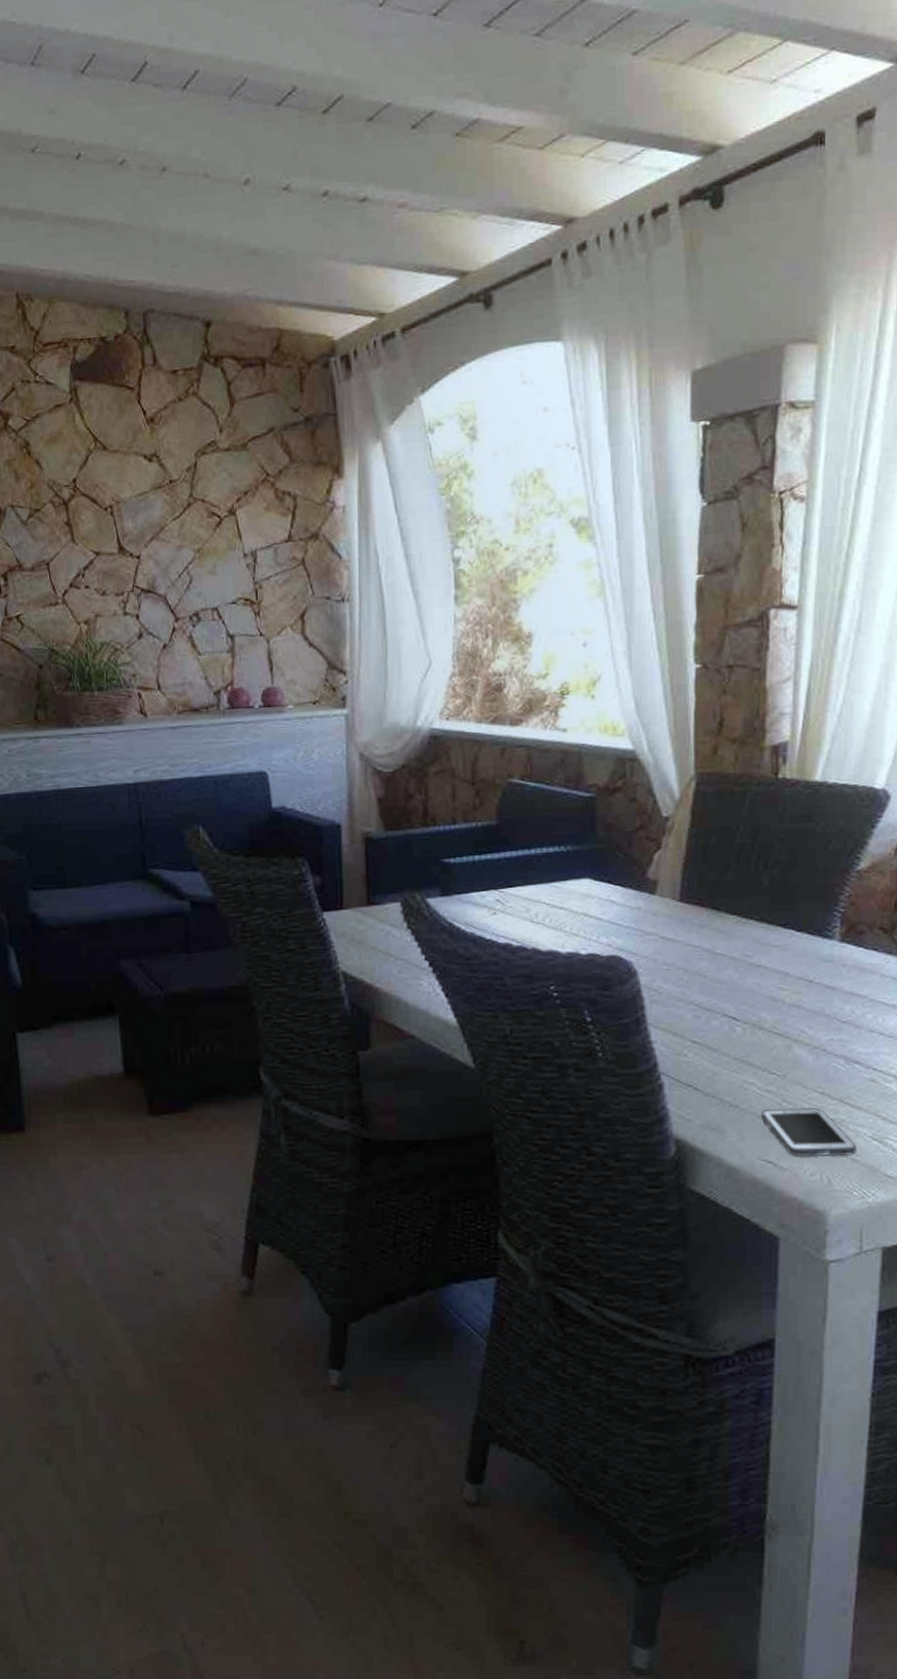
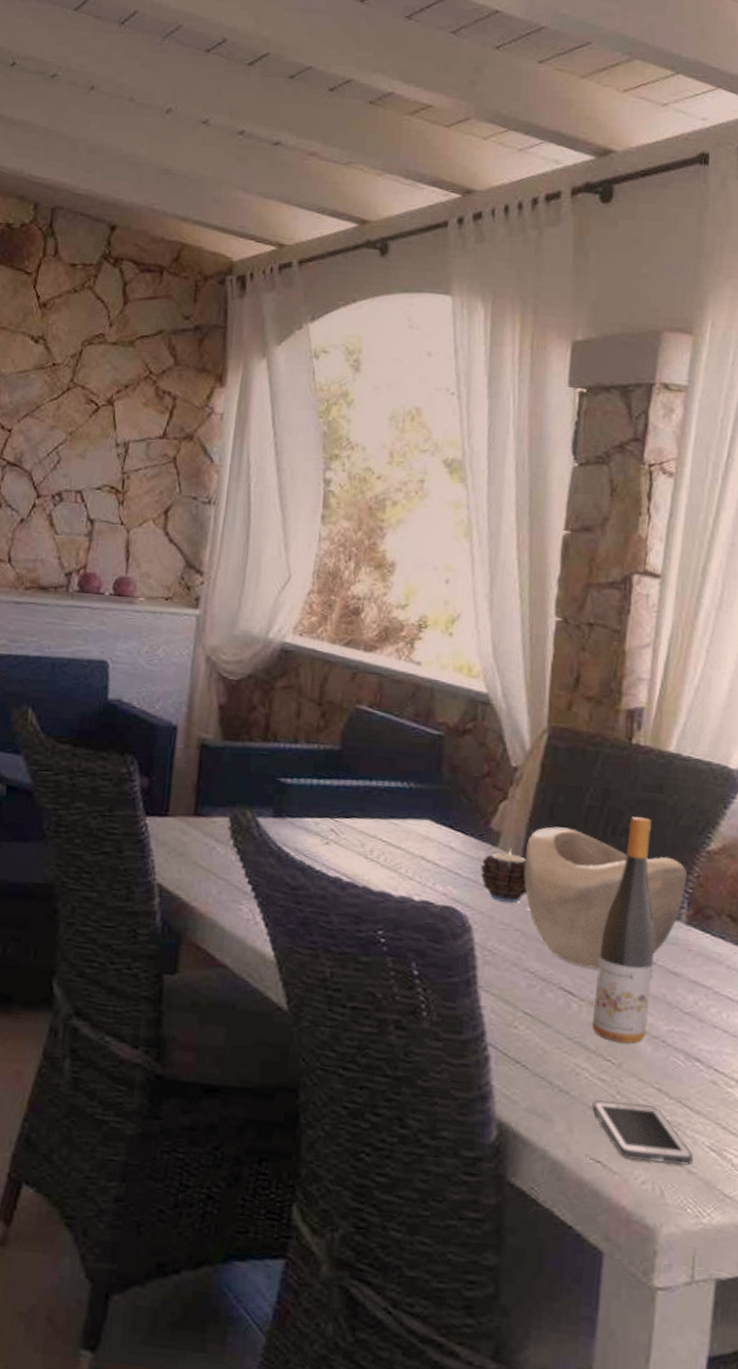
candle: none [641,894,686,944] -> present [480,848,527,903]
decorative bowl: none [683,867,839,994] -> present [524,827,688,969]
wine bottle: none [756,848,811,1056] -> present [592,817,655,1044]

